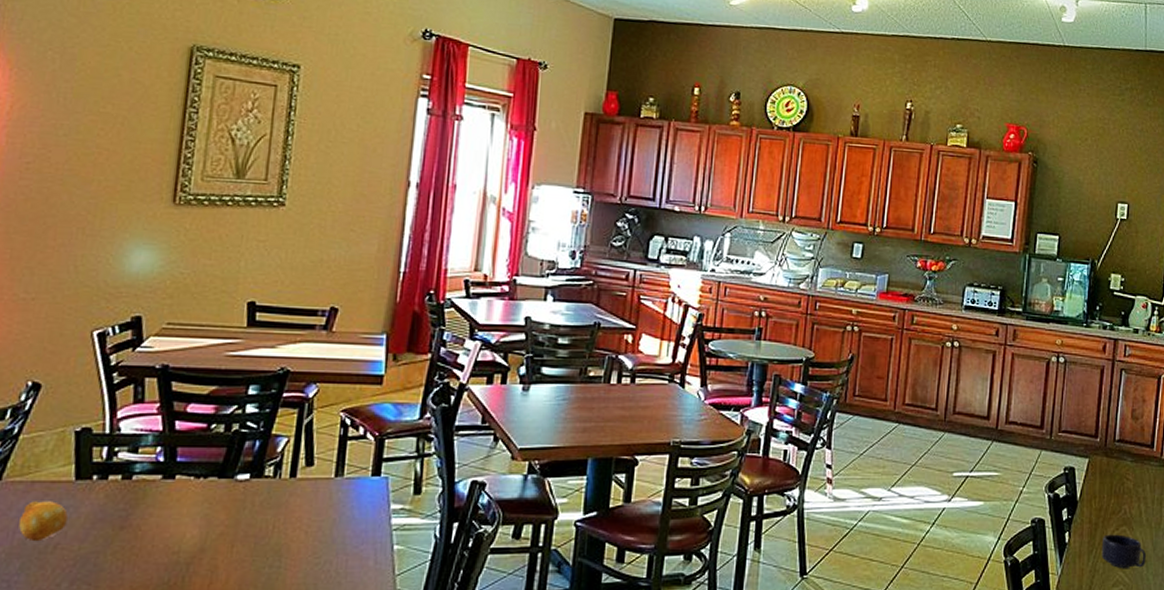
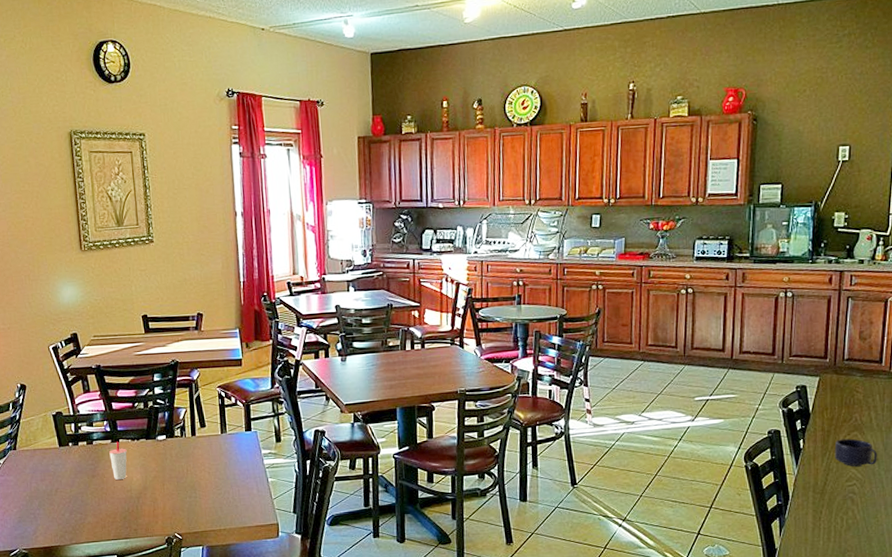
fruit: present [19,501,68,542] -> none [32,461,60,488]
cup: none [154,478,185,535] -> present [109,442,127,480]

